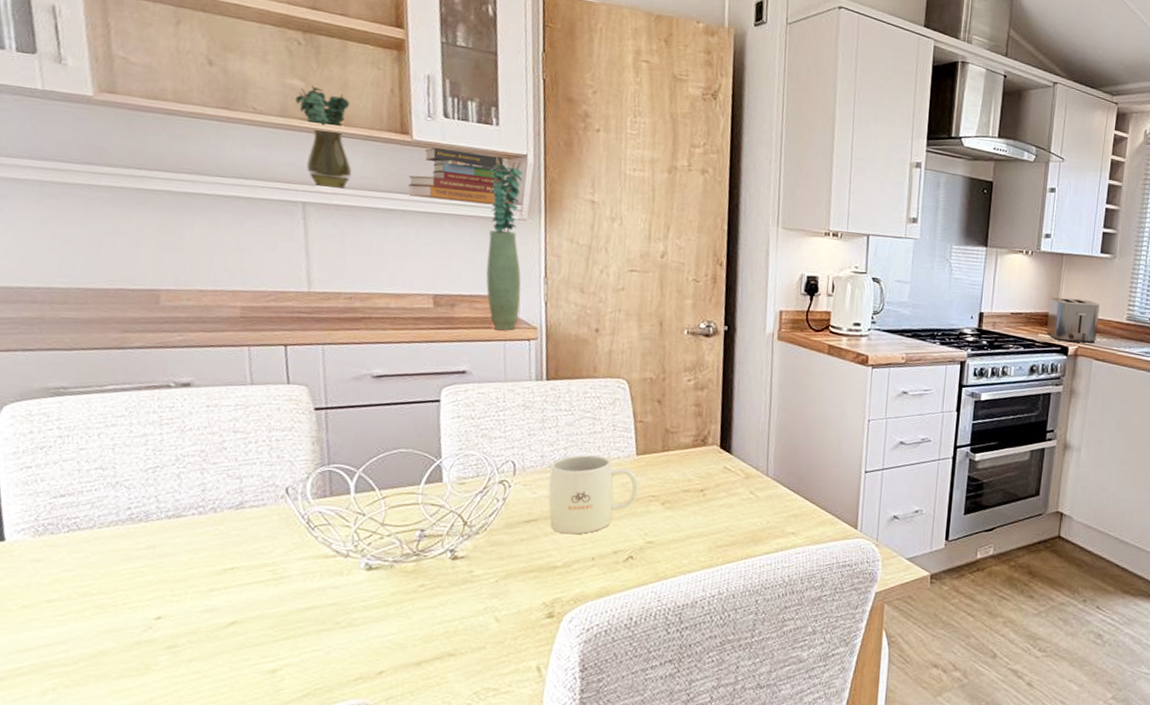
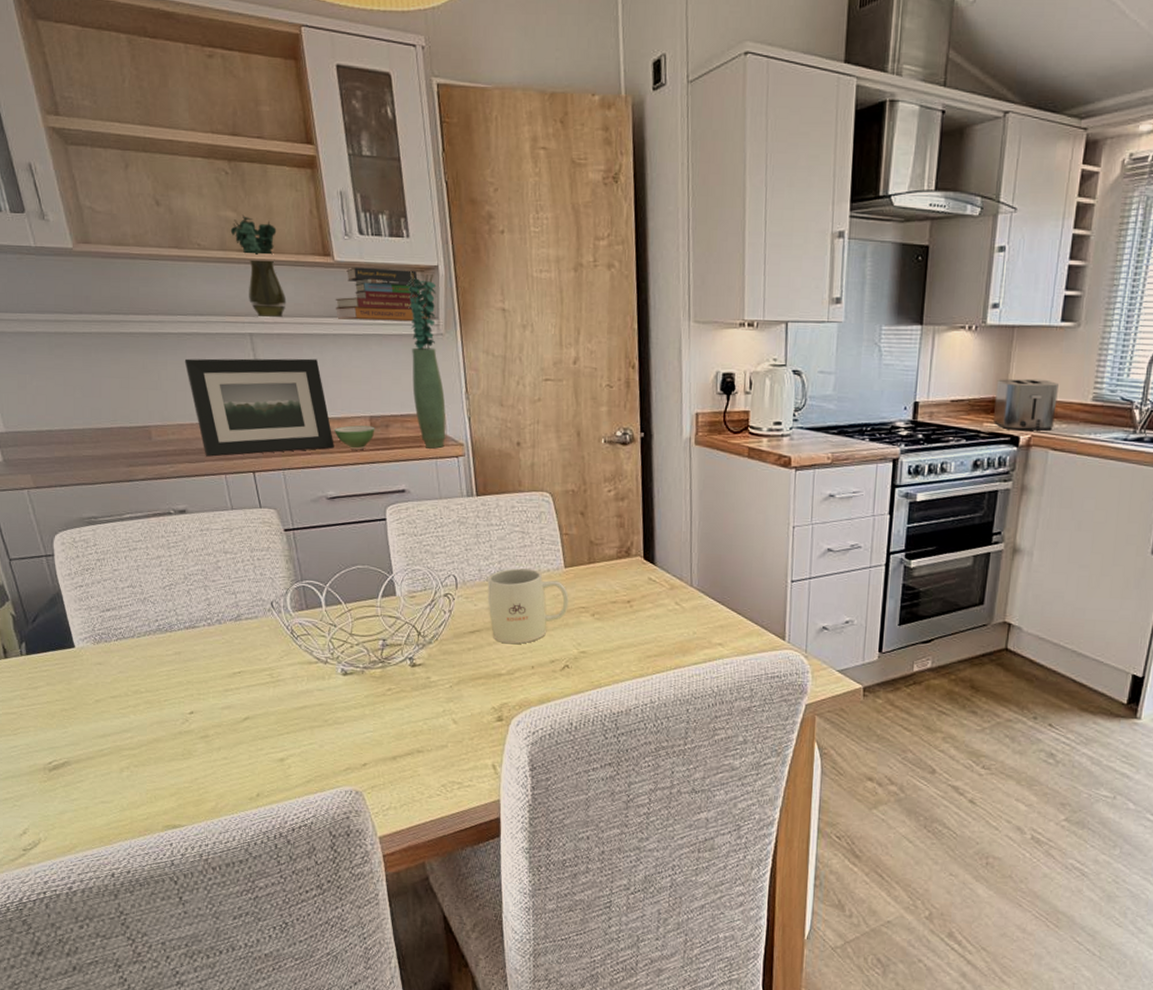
picture frame: none [216,221,389,327] -> present [184,358,334,457]
bowl: none [390,302,439,328] -> present [335,425,375,450]

